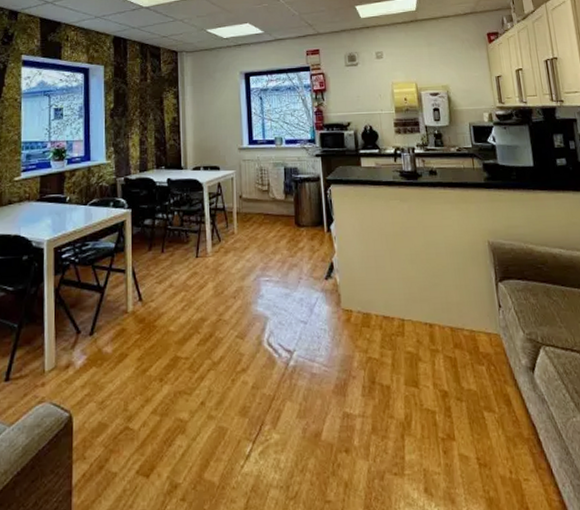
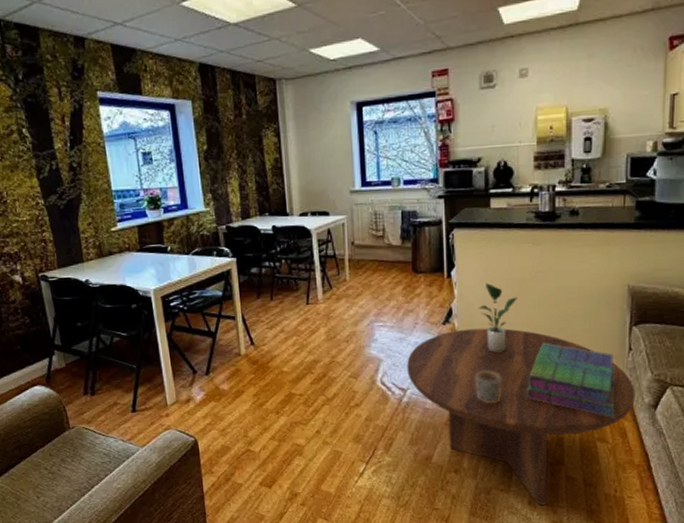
coffee table: none [292,283,513,494] -> present [407,328,635,506]
potted plant: none [358,238,392,310] -> present [479,283,517,353]
mug: none [360,330,386,368] -> present [476,371,501,404]
stack of books: none [409,300,497,382] -> present [526,343,616,417]

